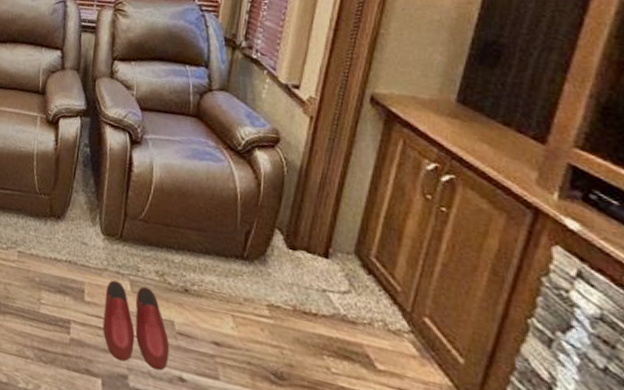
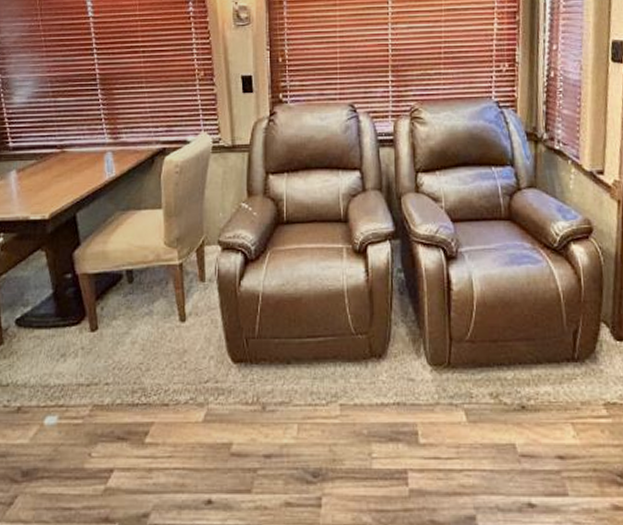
slippers: present [103,280,169,370] -> none [441,414,515,502]

